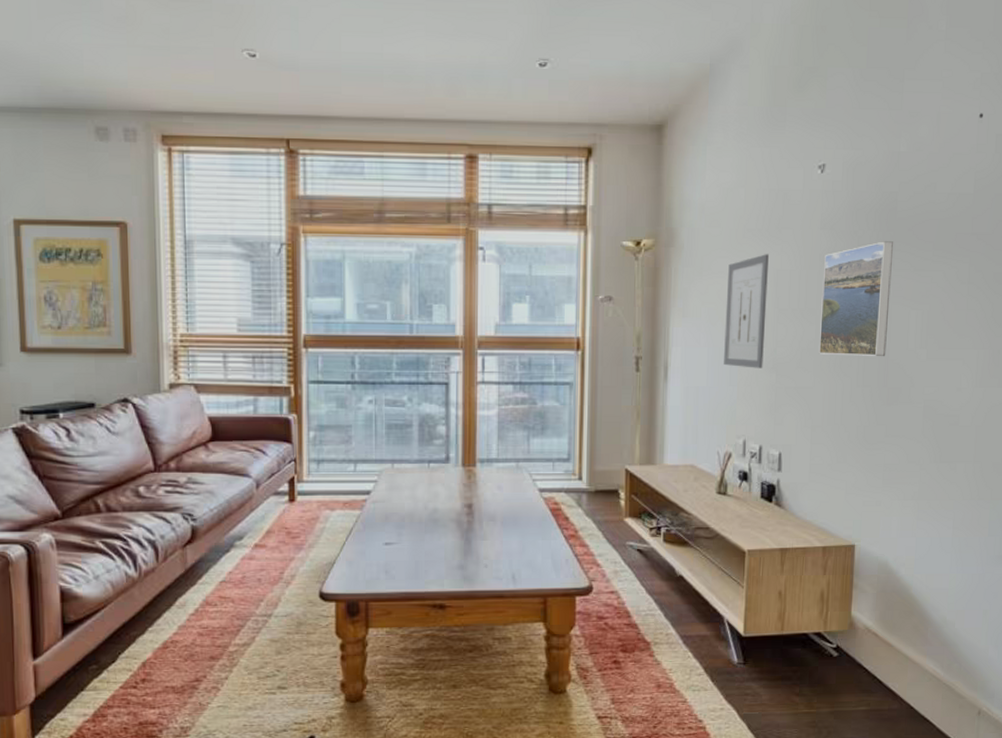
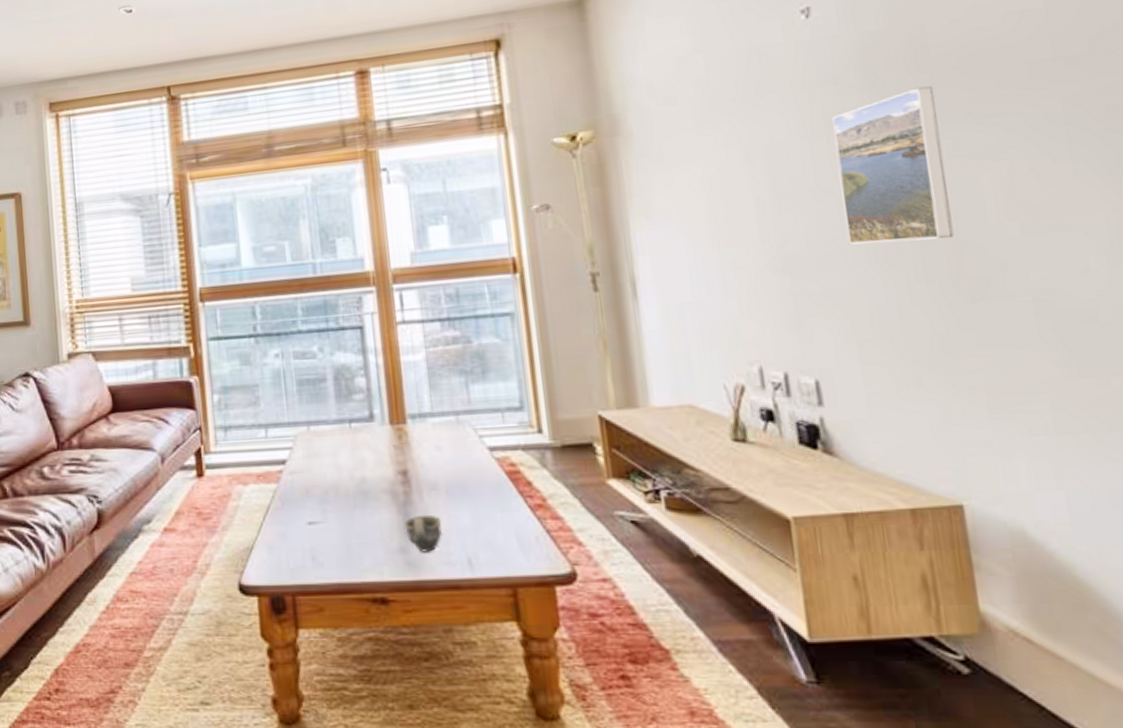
cup: none [464,540,496,569] -> present [403,514,442,553]
wall art: present [724,254,769,368] -> none [697,127,770,273]

